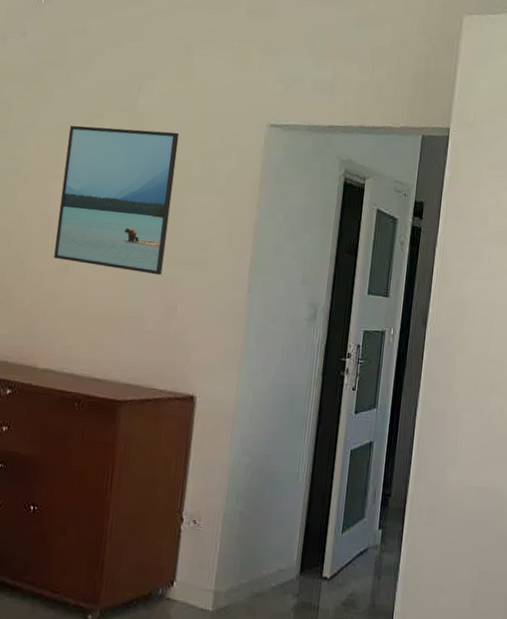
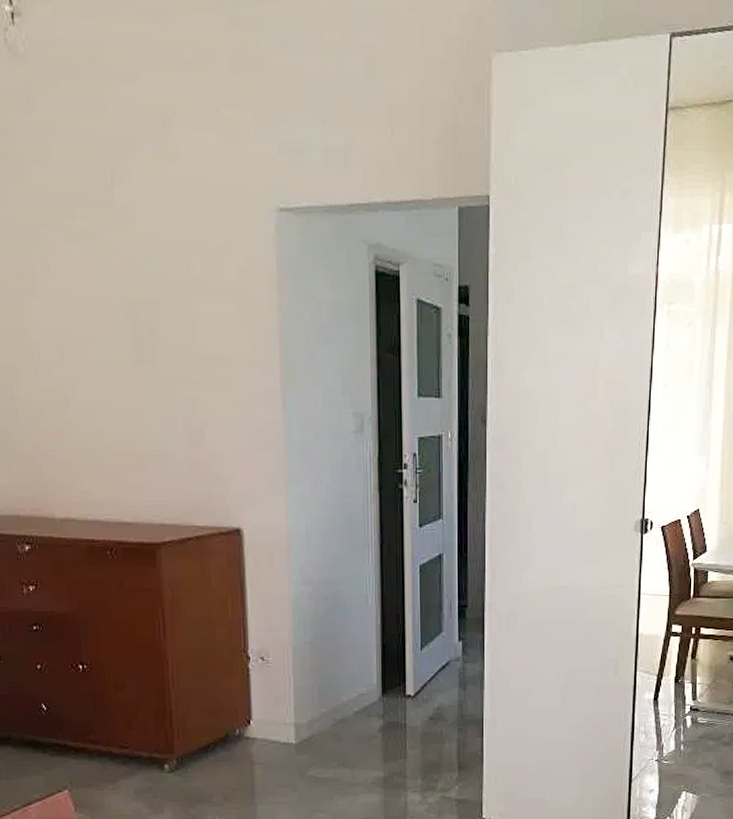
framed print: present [54,125,179,276] -> none [35,227,180,400]

